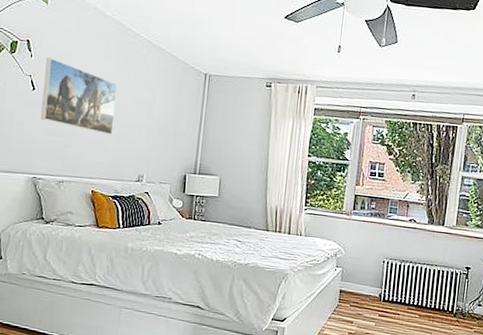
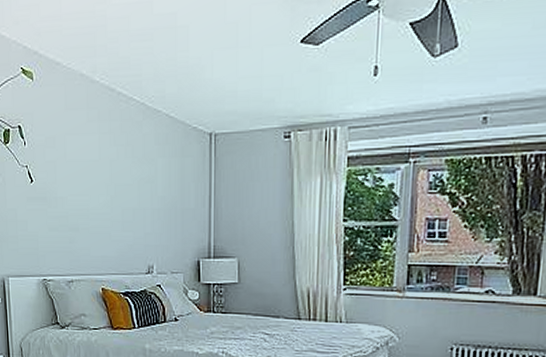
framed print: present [41,57,118,135] -> none [40,142,116,223]

